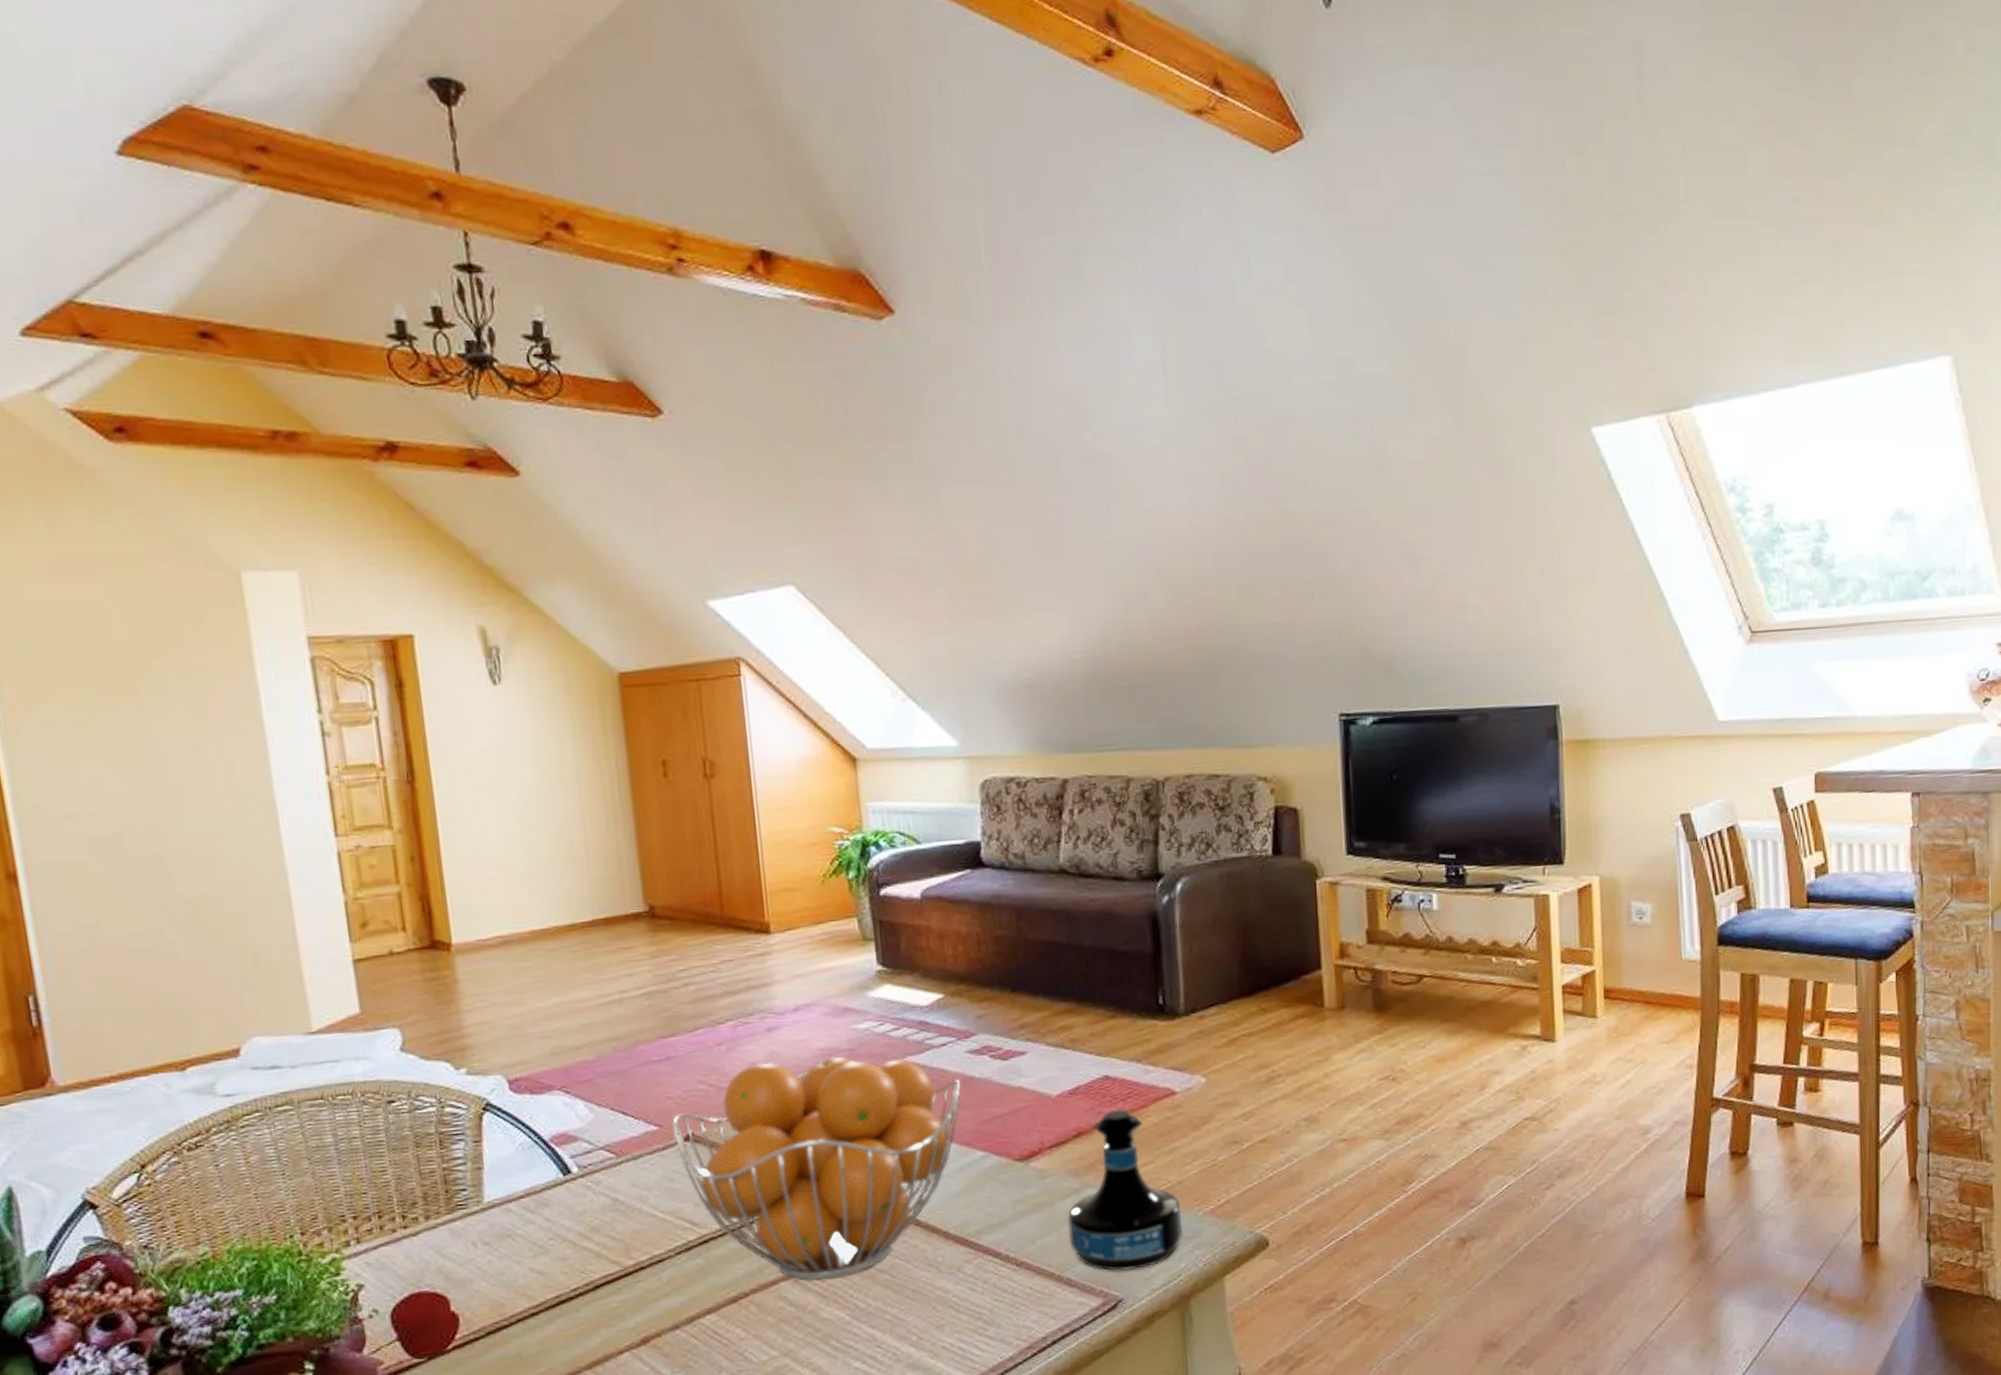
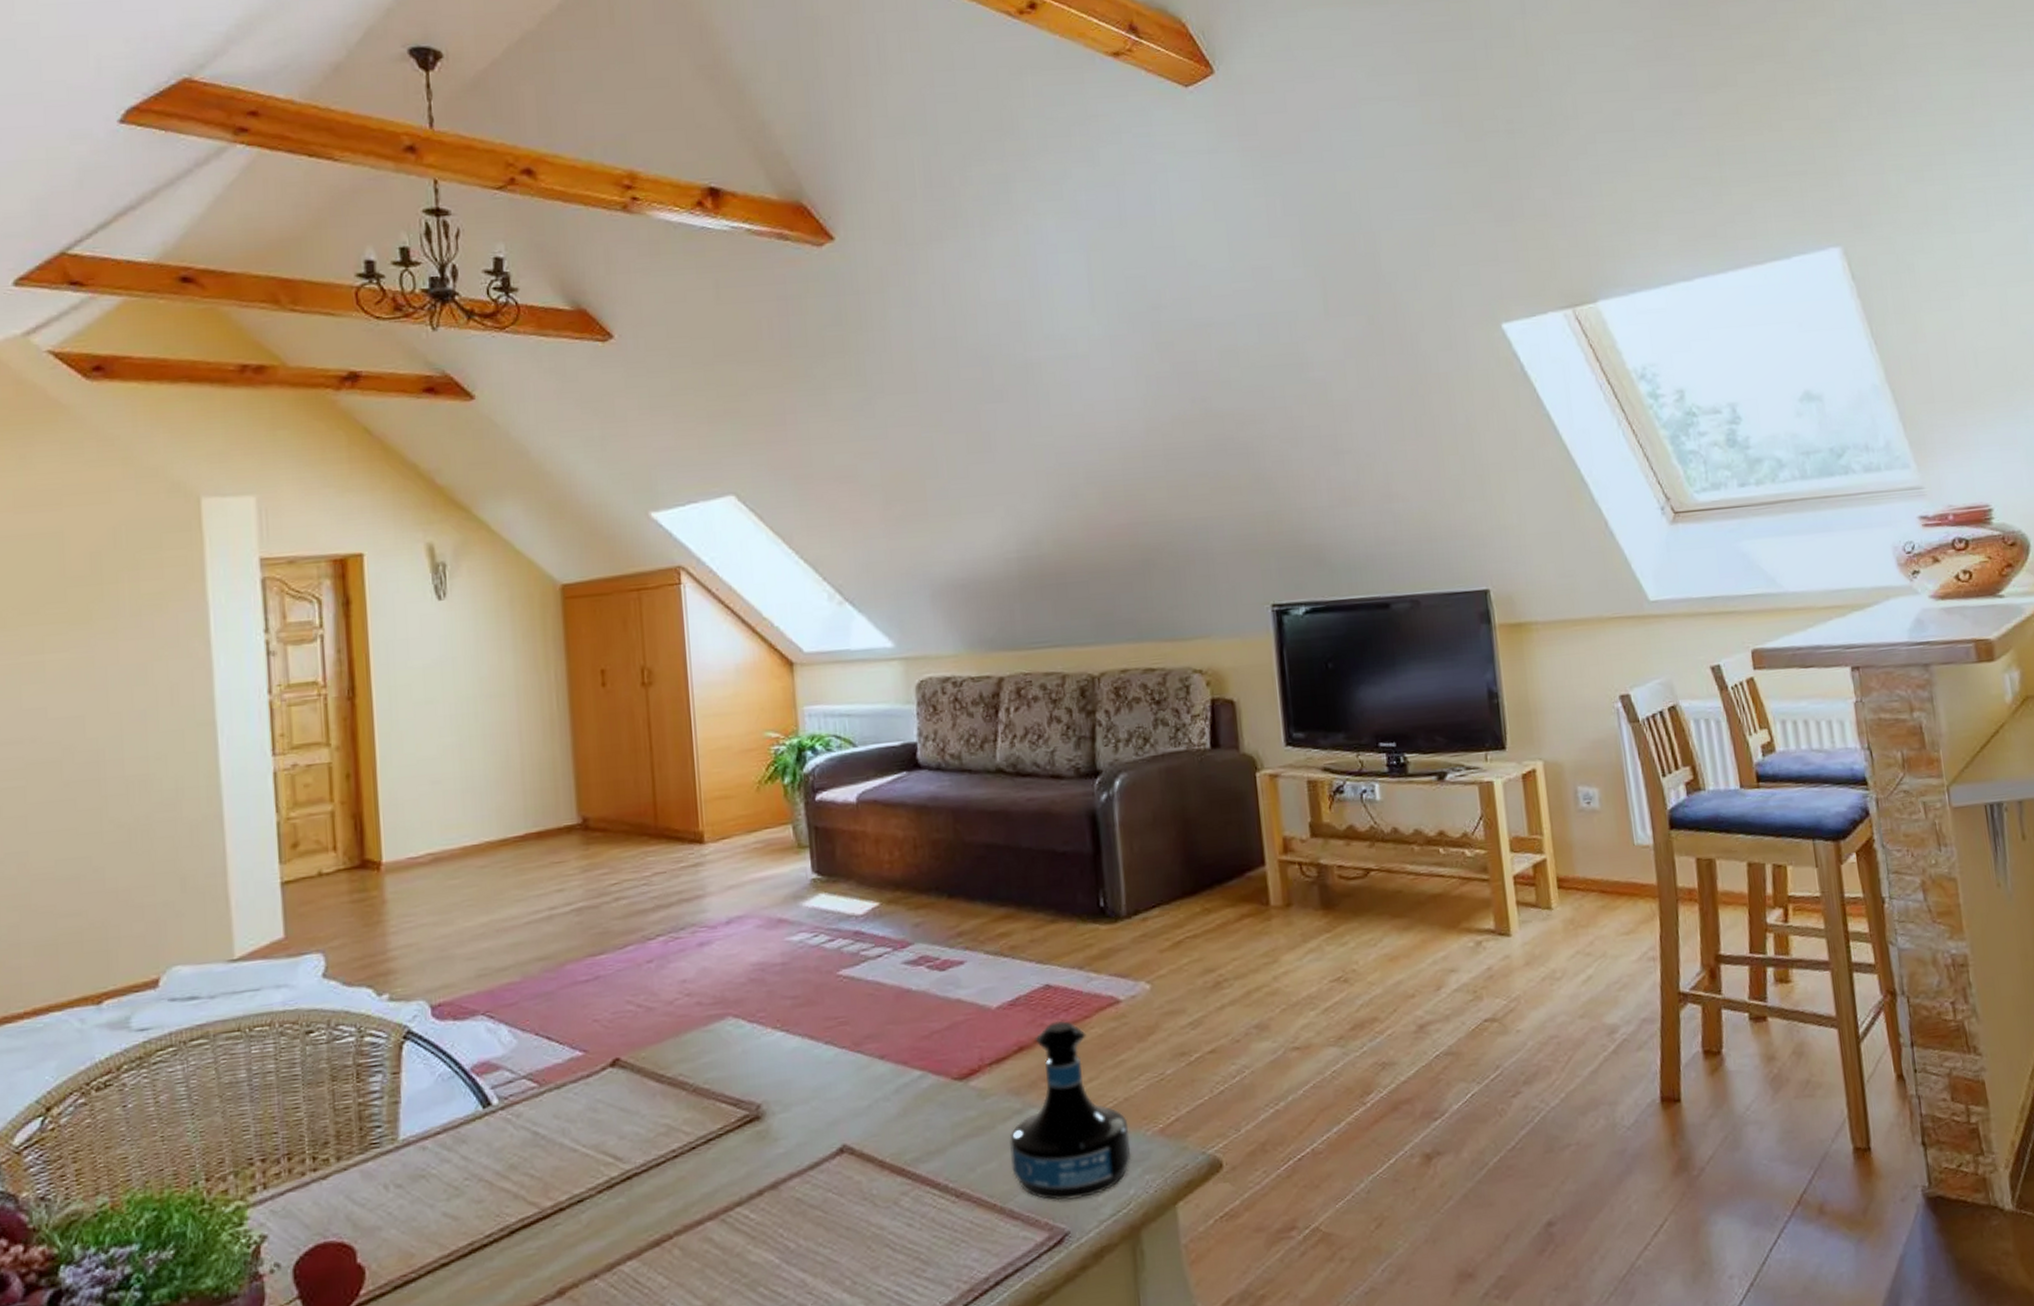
fruit basket: present [672,1056,961,1280] -> none [598,971,898,1219]

